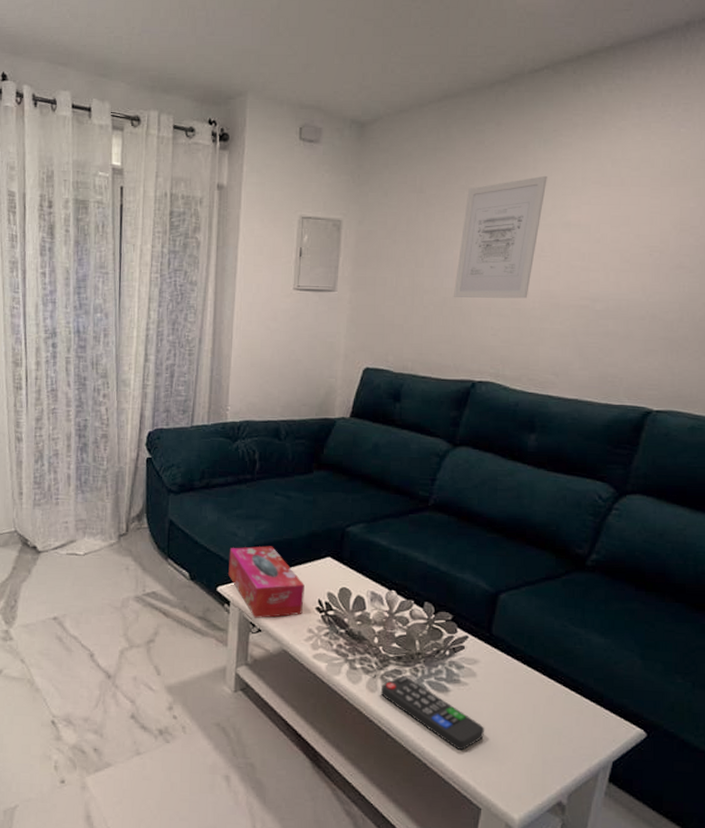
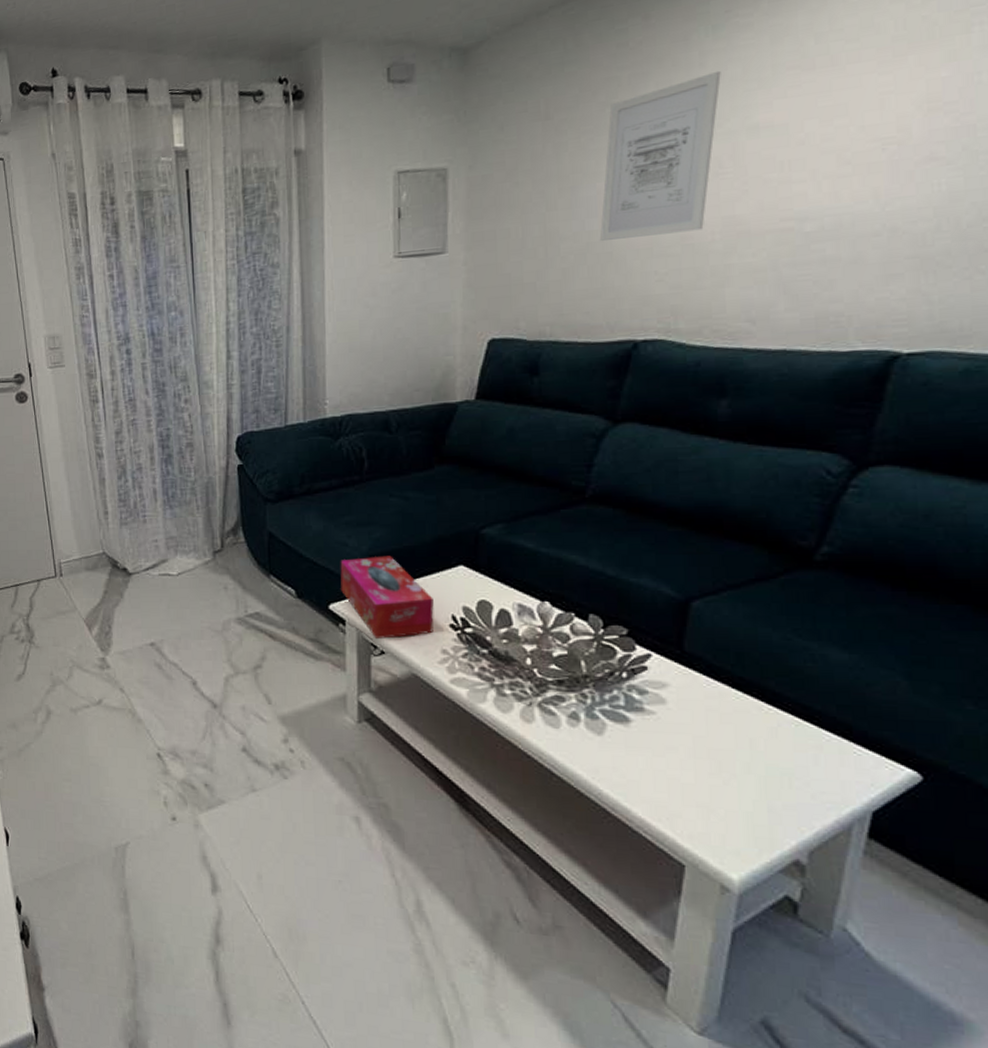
remote control: present [380,676,485,751] -> none [539,703,683,794]

